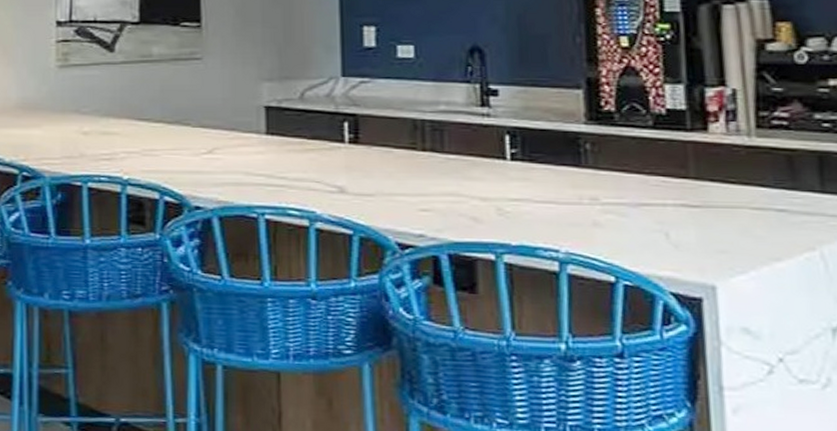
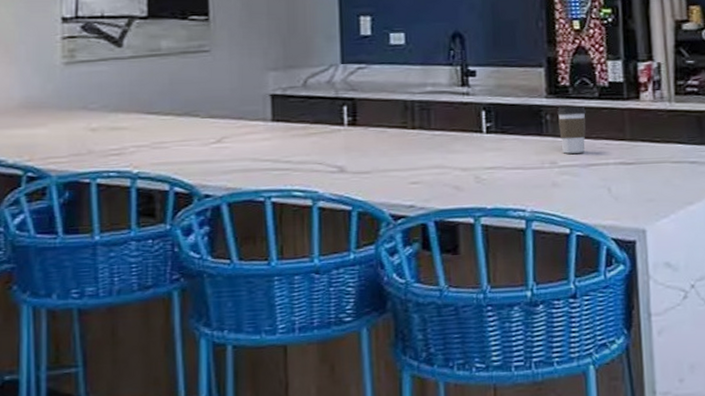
coffee cup: none [599,136,637,190] -> present [557,106,586,154]

